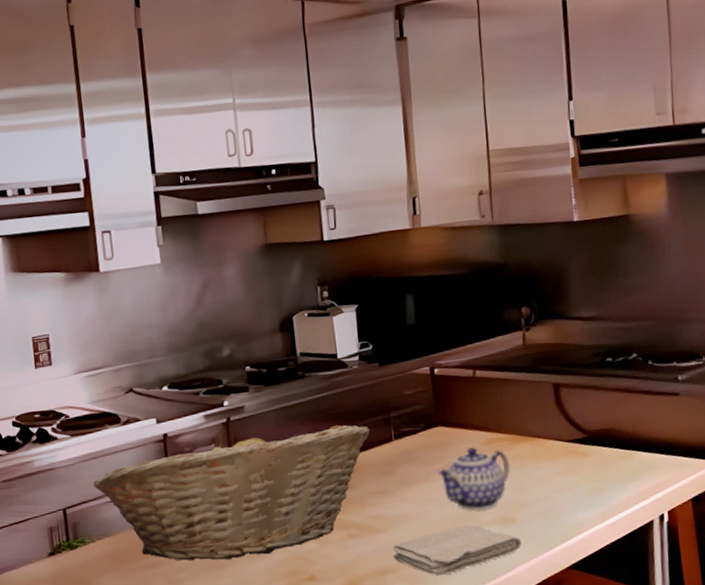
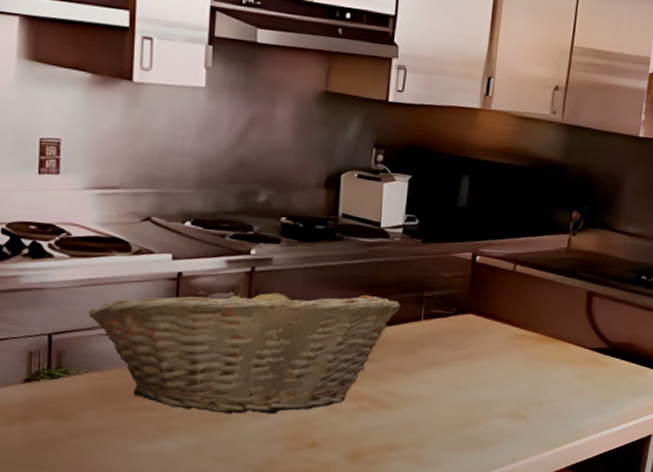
washcloth: present [393,523,522,576] -> none [400,413,528,460]
teapot: present [437,446,510,511] -> none [460,339,531,403]

